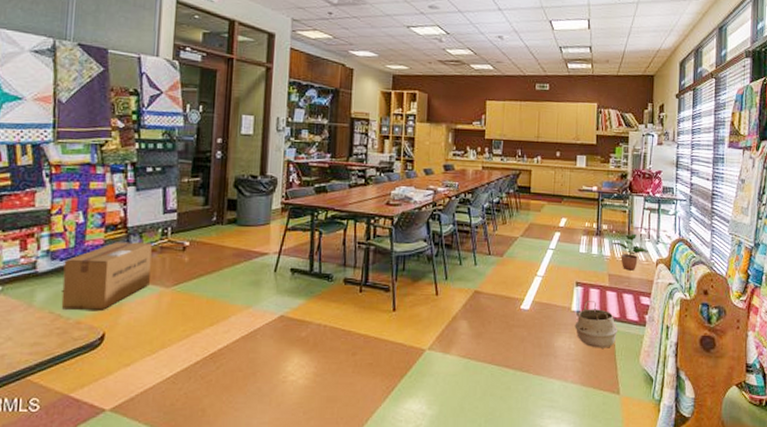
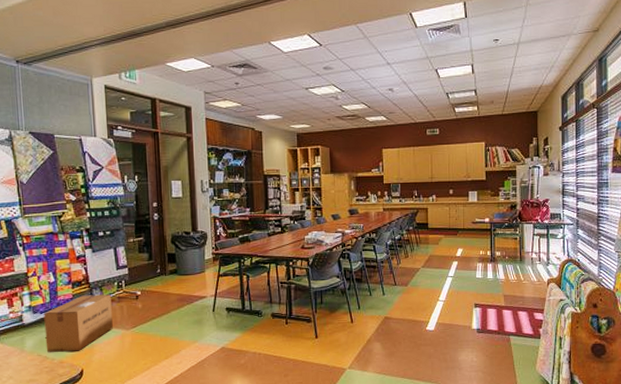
woven basket: present [574,301,618,348] -> none [476,319,515,360]
potted plant: present [613,233,648,271] -> none [506,257,539,291]

